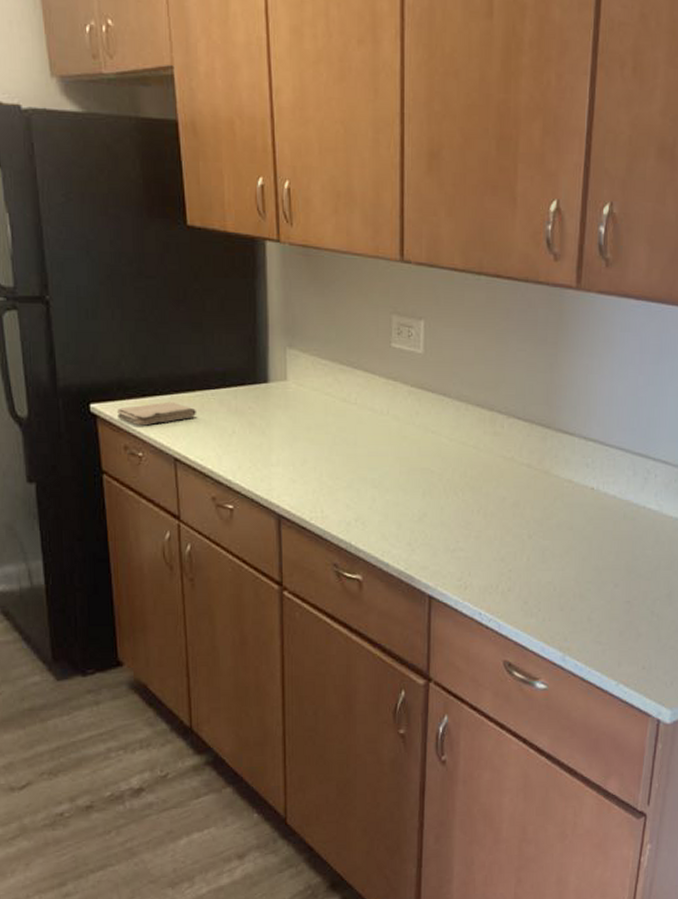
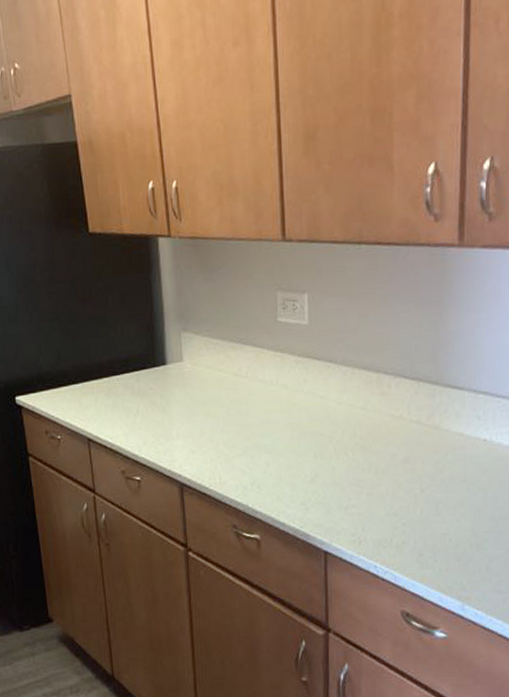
washcloth: present [116,401,197,426] -> none [37,389,106,413]

